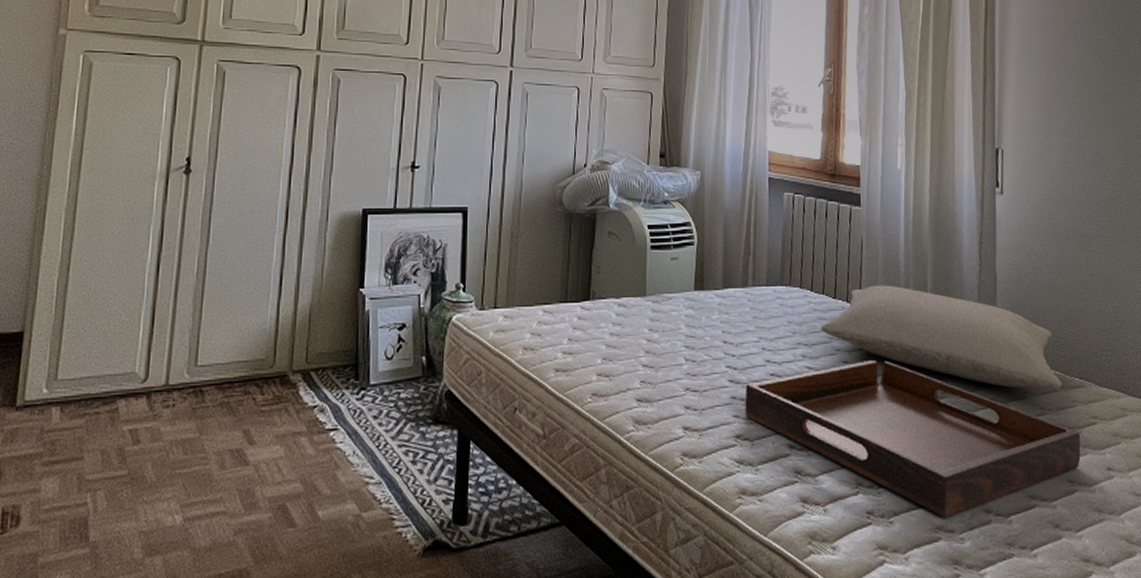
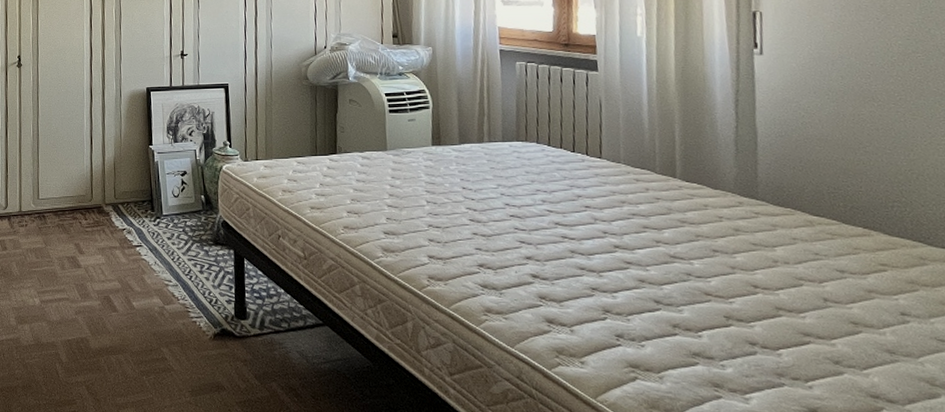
serving tray: present [745,359,1081,518] -> none [486,205,867,346]
pillow: present [821,285,1062,390] -> none [560,140,841,237]

